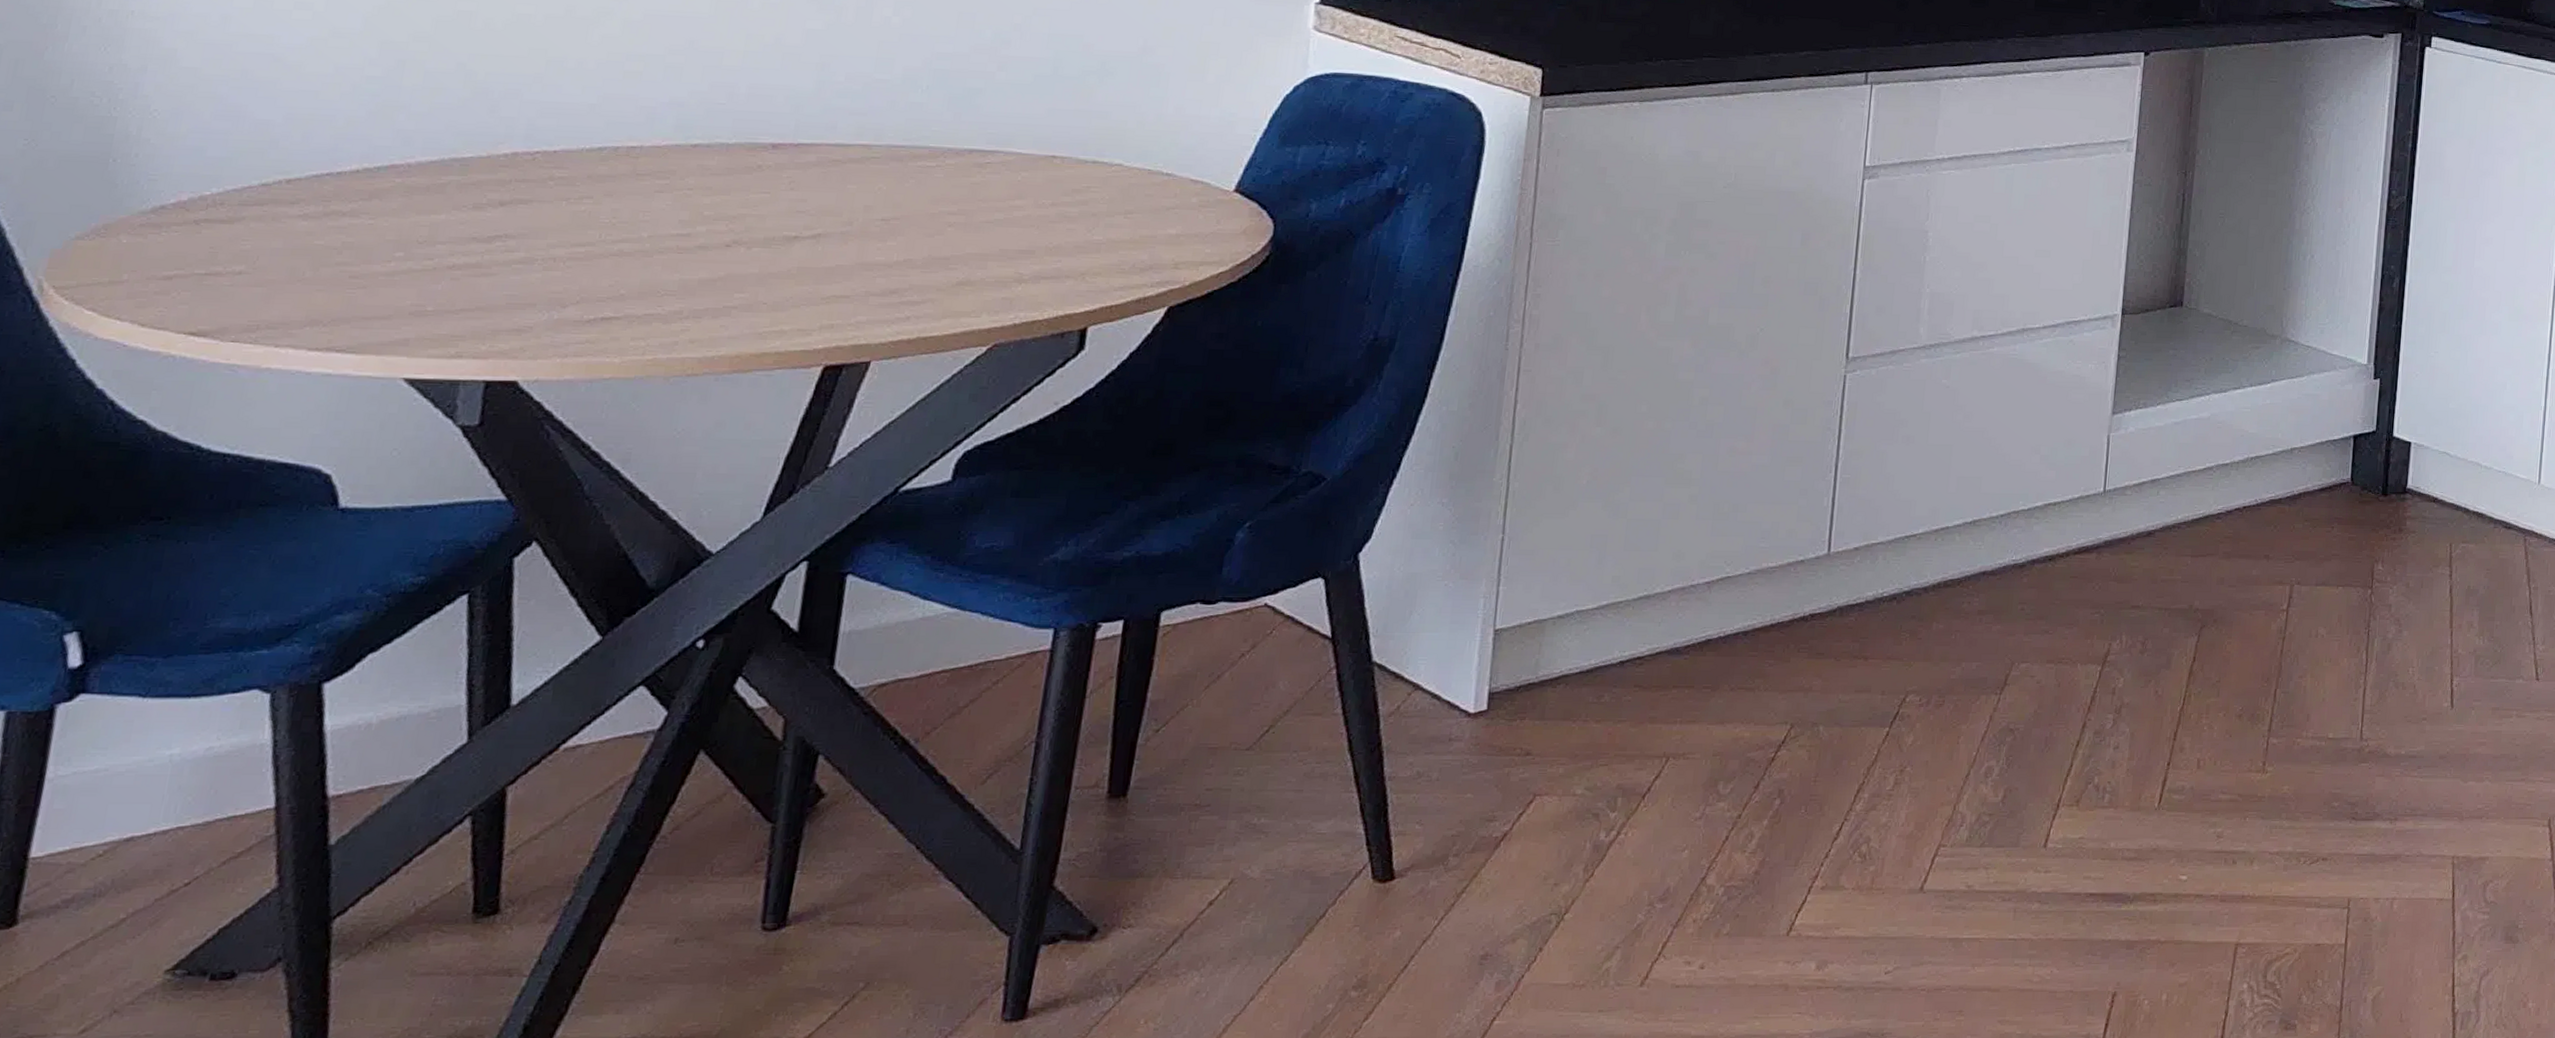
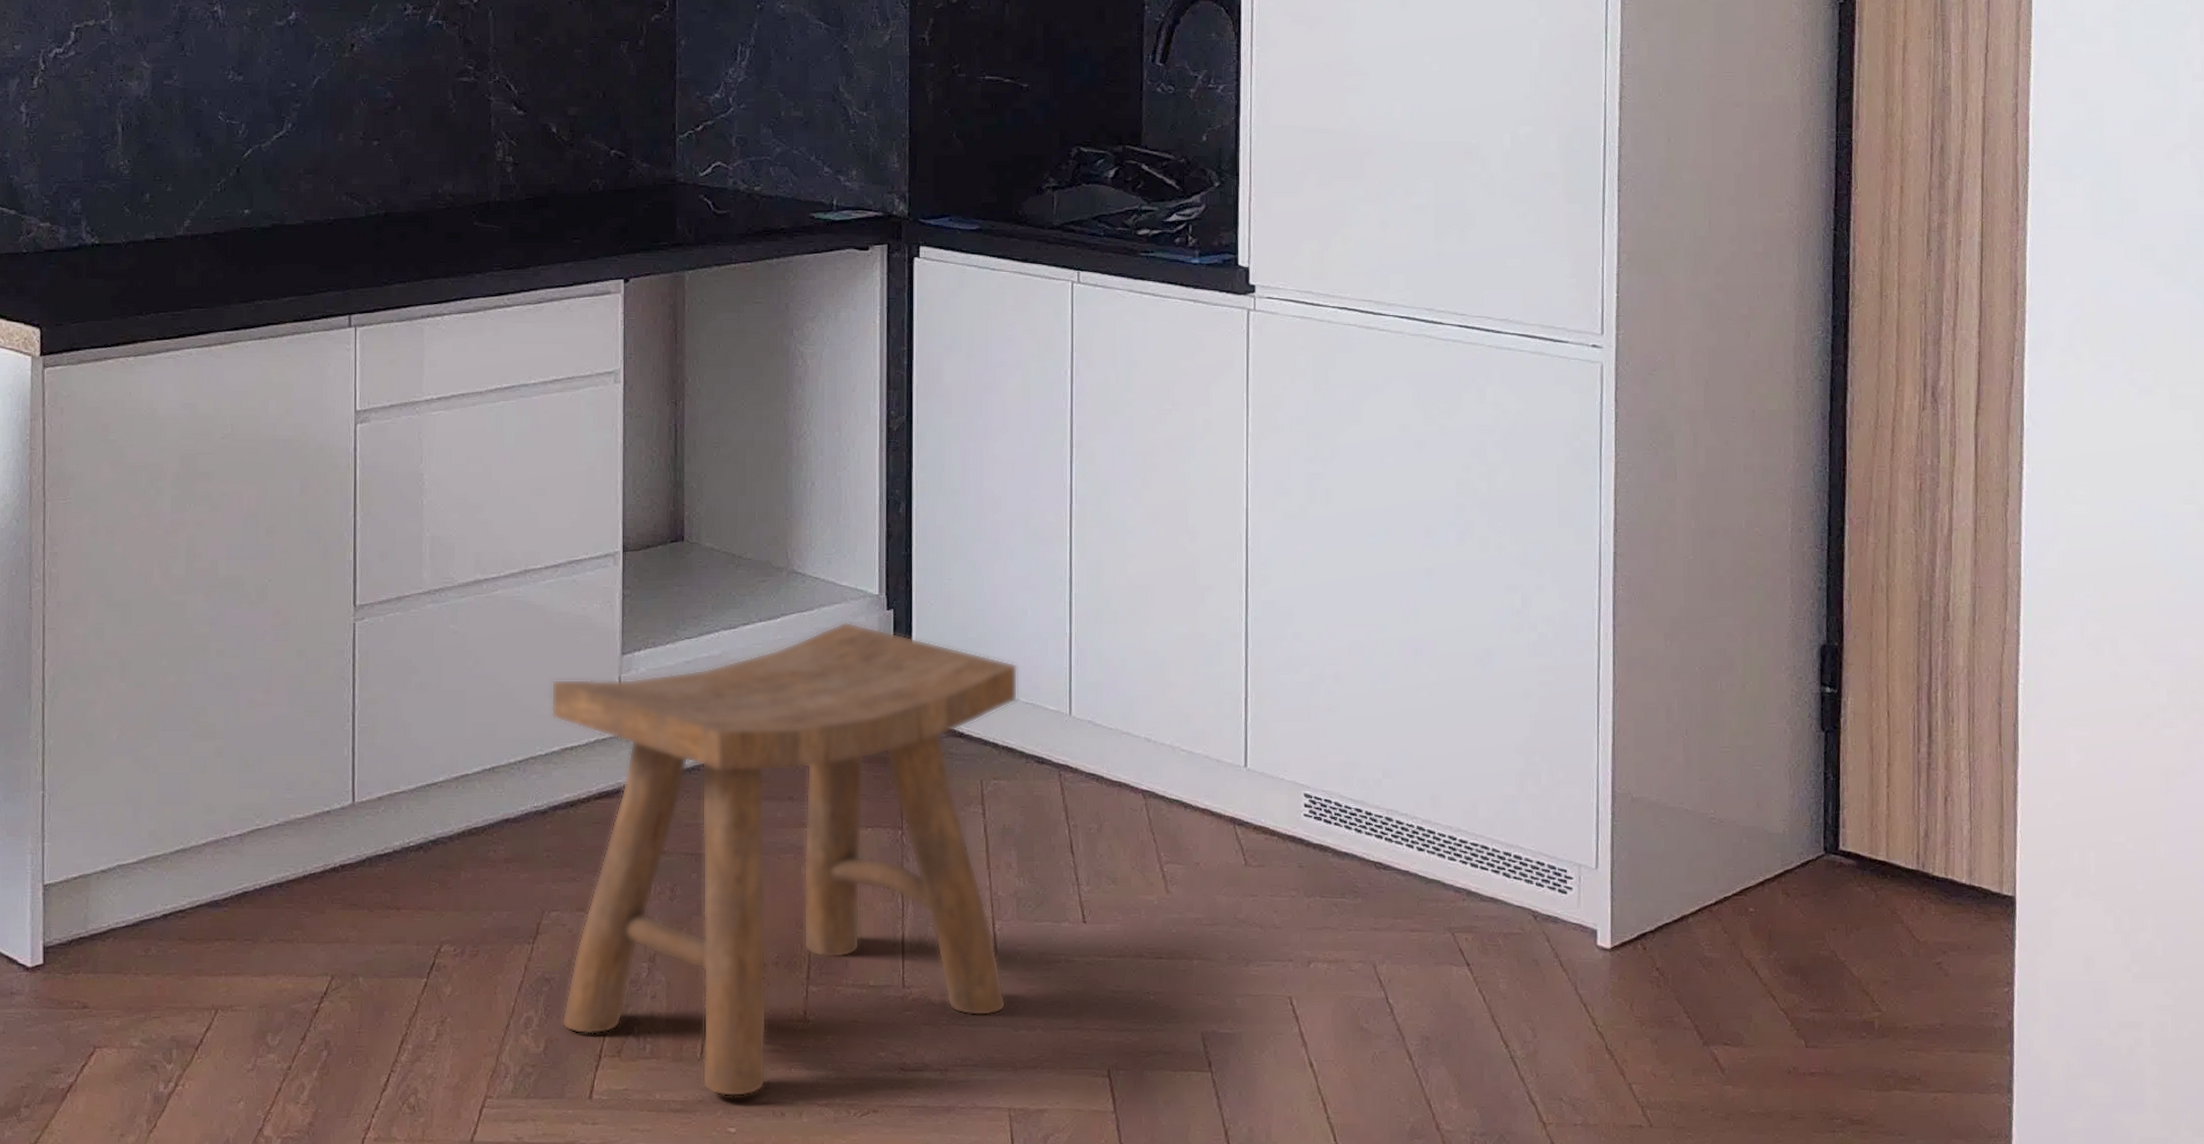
stool: none [2022,389,2494,845] -> present [550,621,1018,1097]

